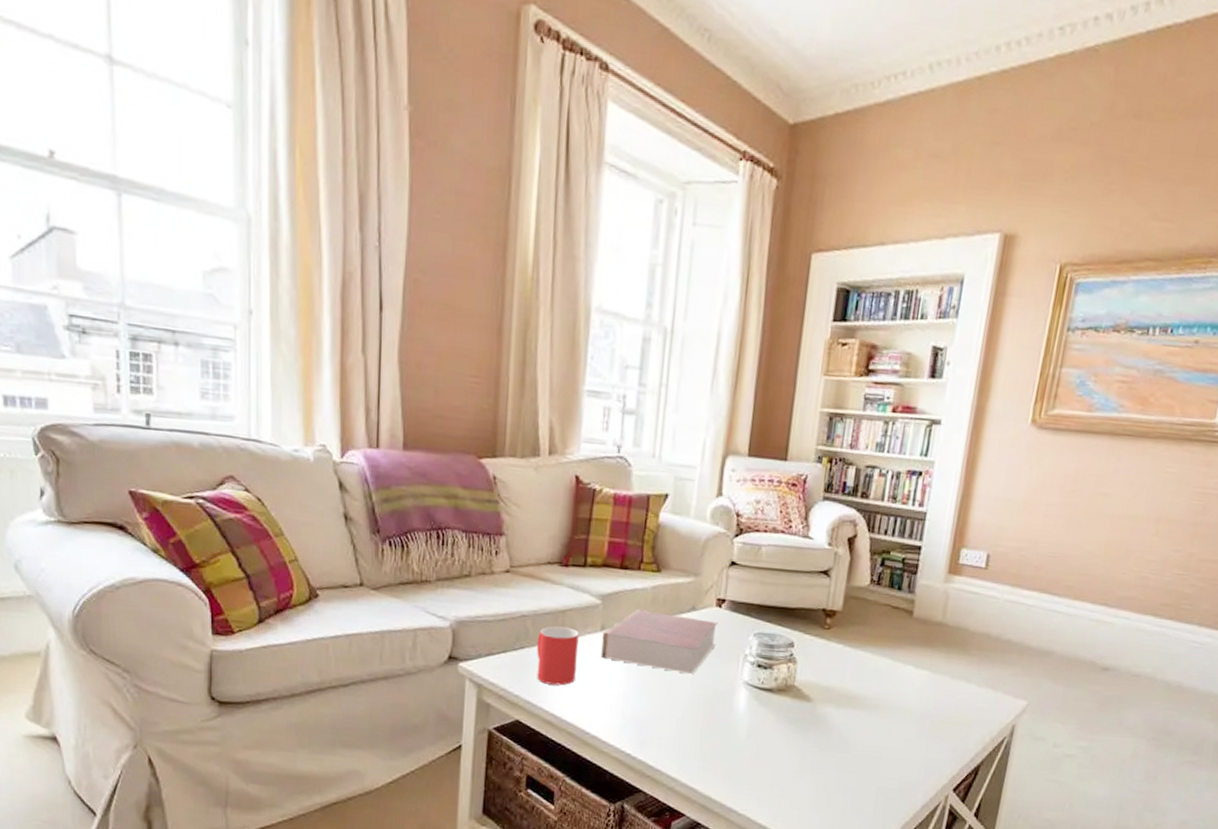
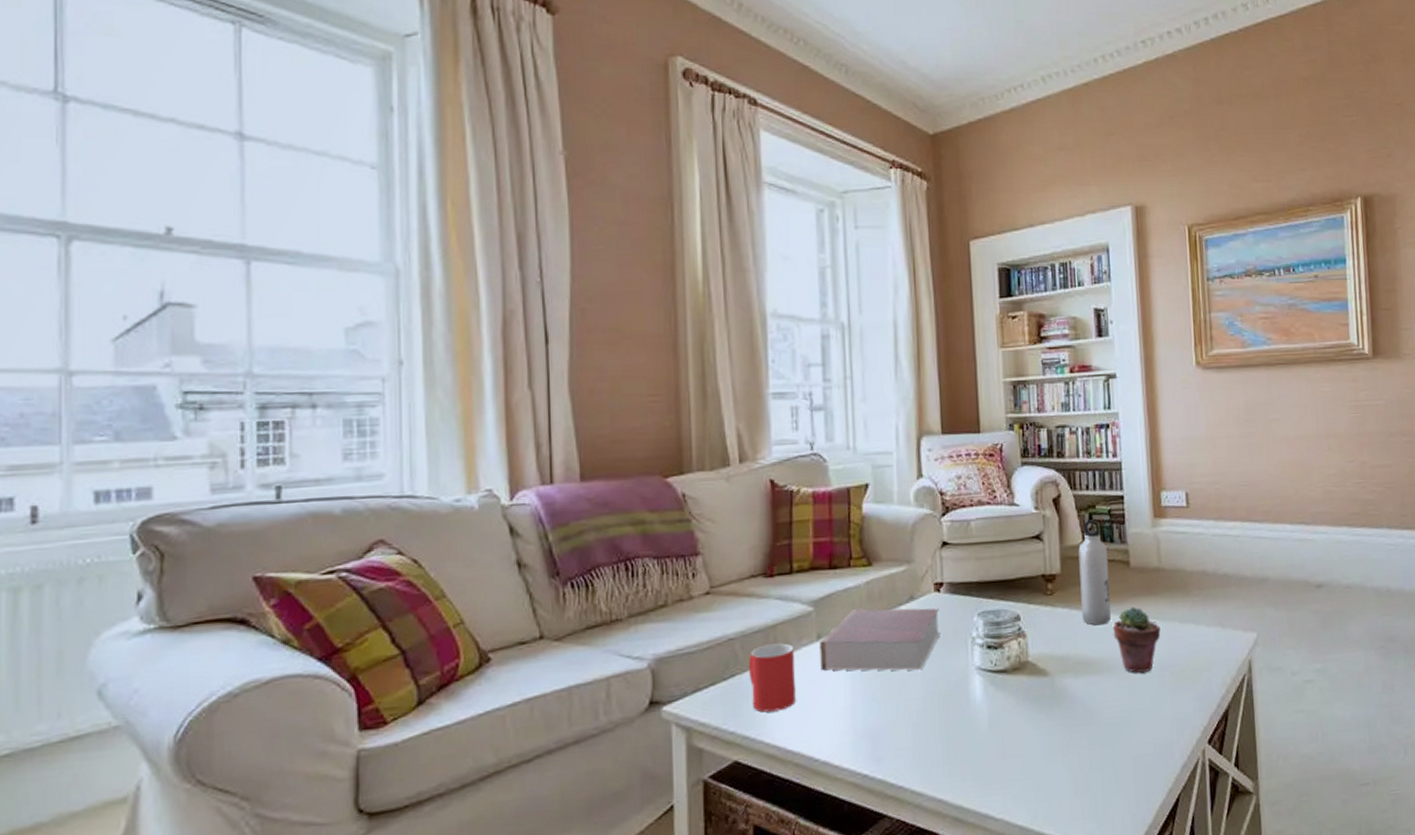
water bottle: none [854,564,894,666] -> present [1078,519,1111,625]
potted succulent: none [883,654,931,717] -> present [1114,606,1161,673]

